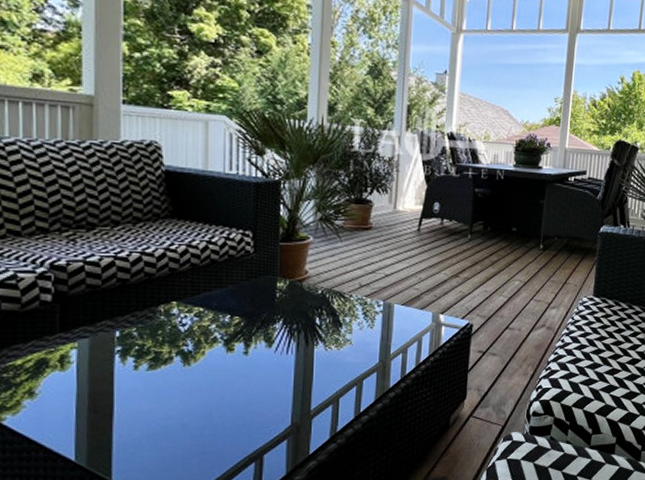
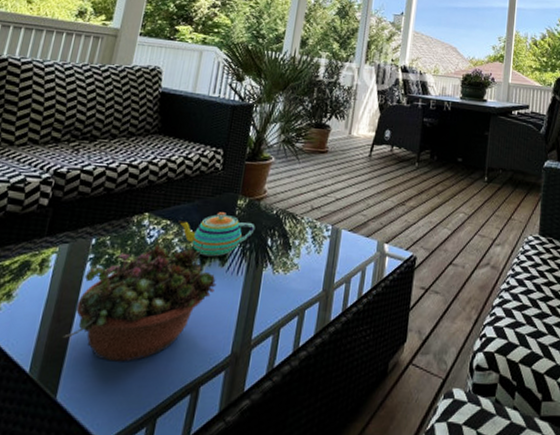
succulent planter: none [104,325,266,443] -> present [62,241,217,362]
teapot: none [212,295,300,339] -> present [178,212,255,257]

